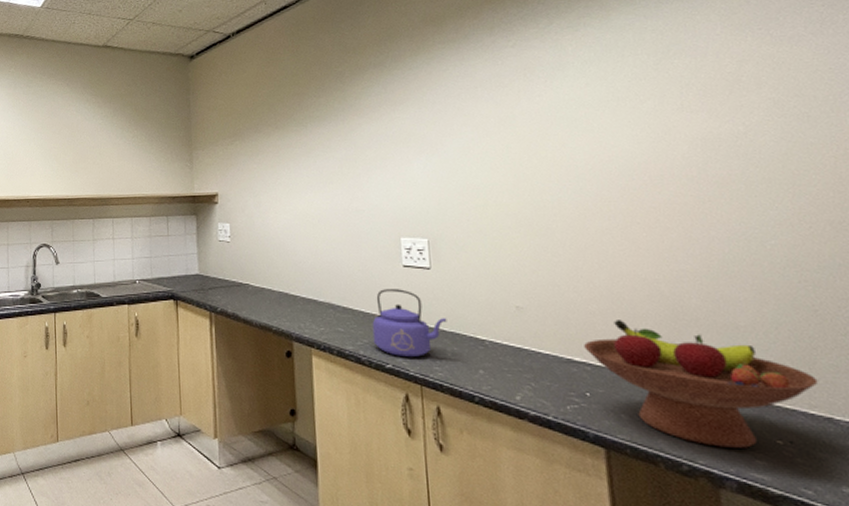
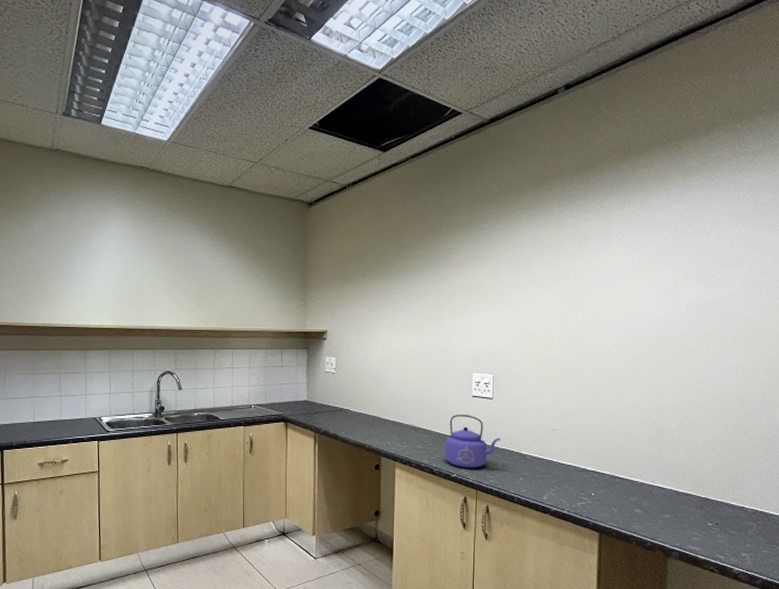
fruit bowl: present [584,320,819,449] -> none [595,439,740,530]

